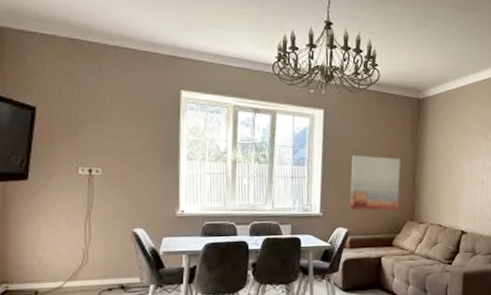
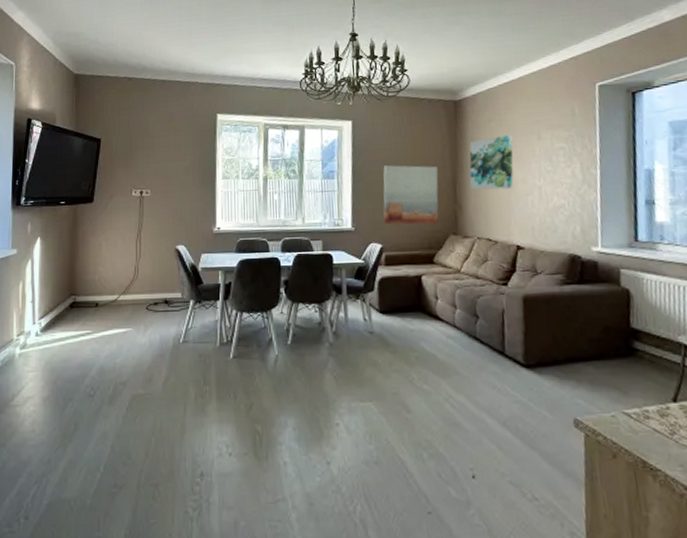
wall art: none [426,134,465,182] -> present [469,135,514,190]

